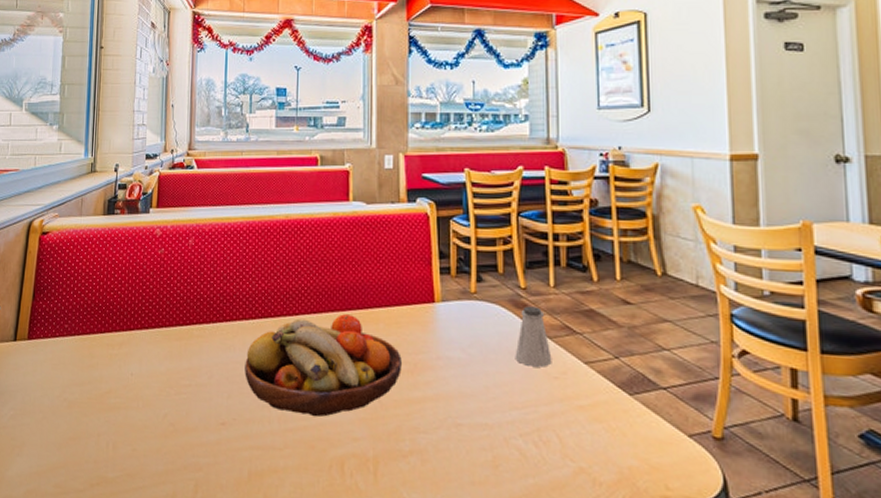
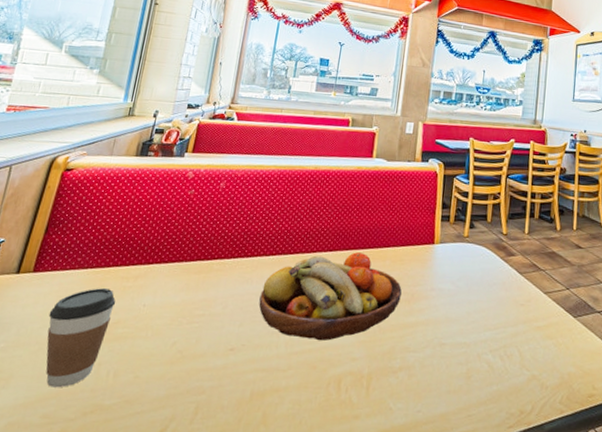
coffee cup: none [47,356,105,458] -> present [45,288,116,388]
saltshaker: present [515,306,552,367] -> none [493,248,521,297]

